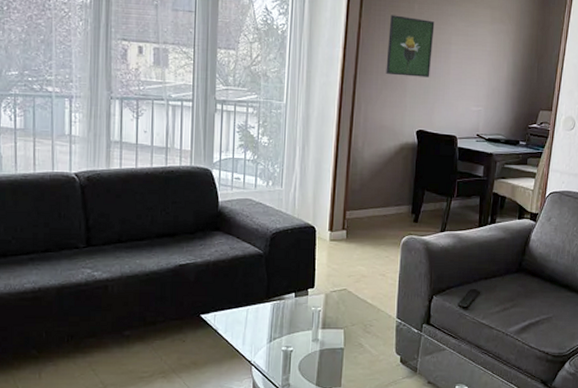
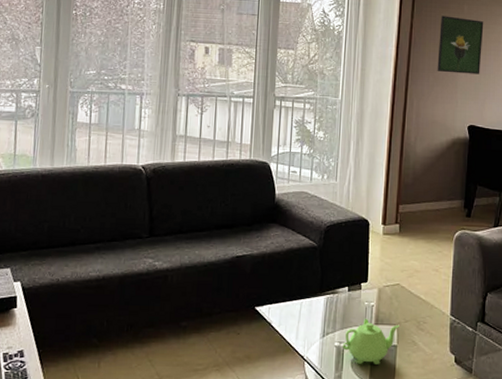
teapot: none [290,323,346,367] -> present [343,318,399,364]

